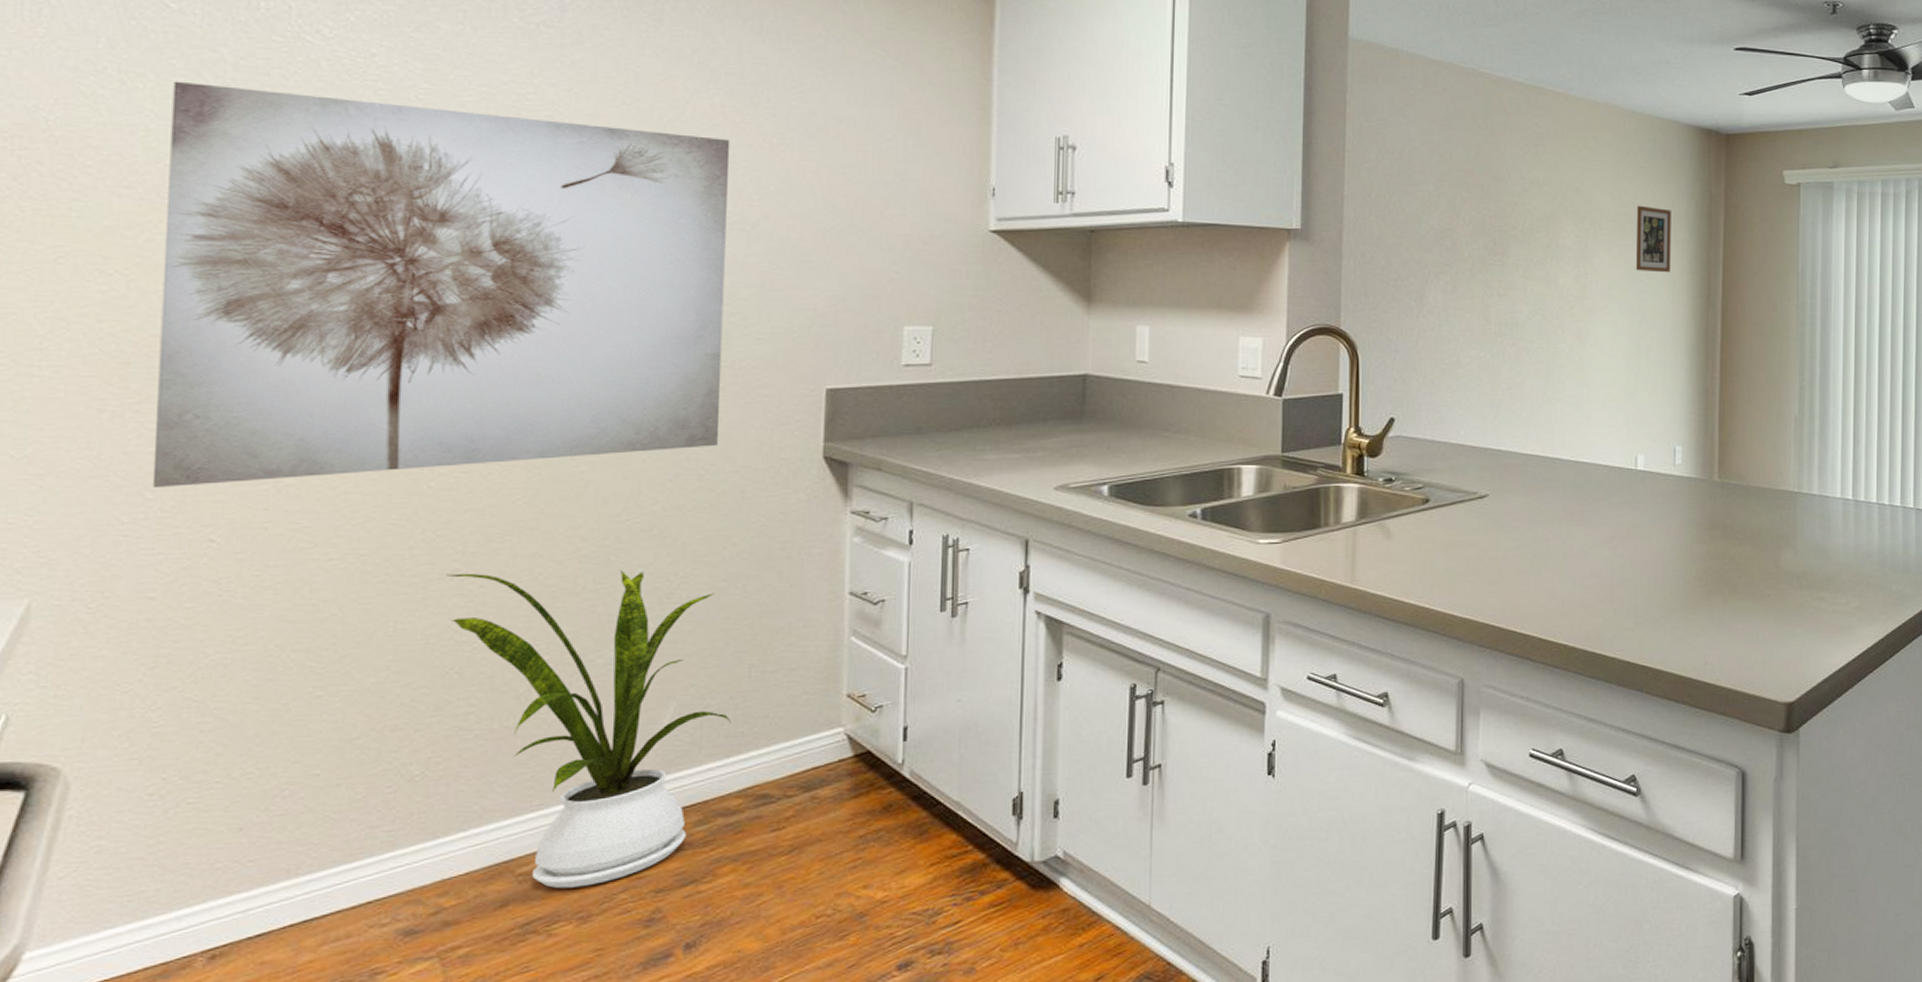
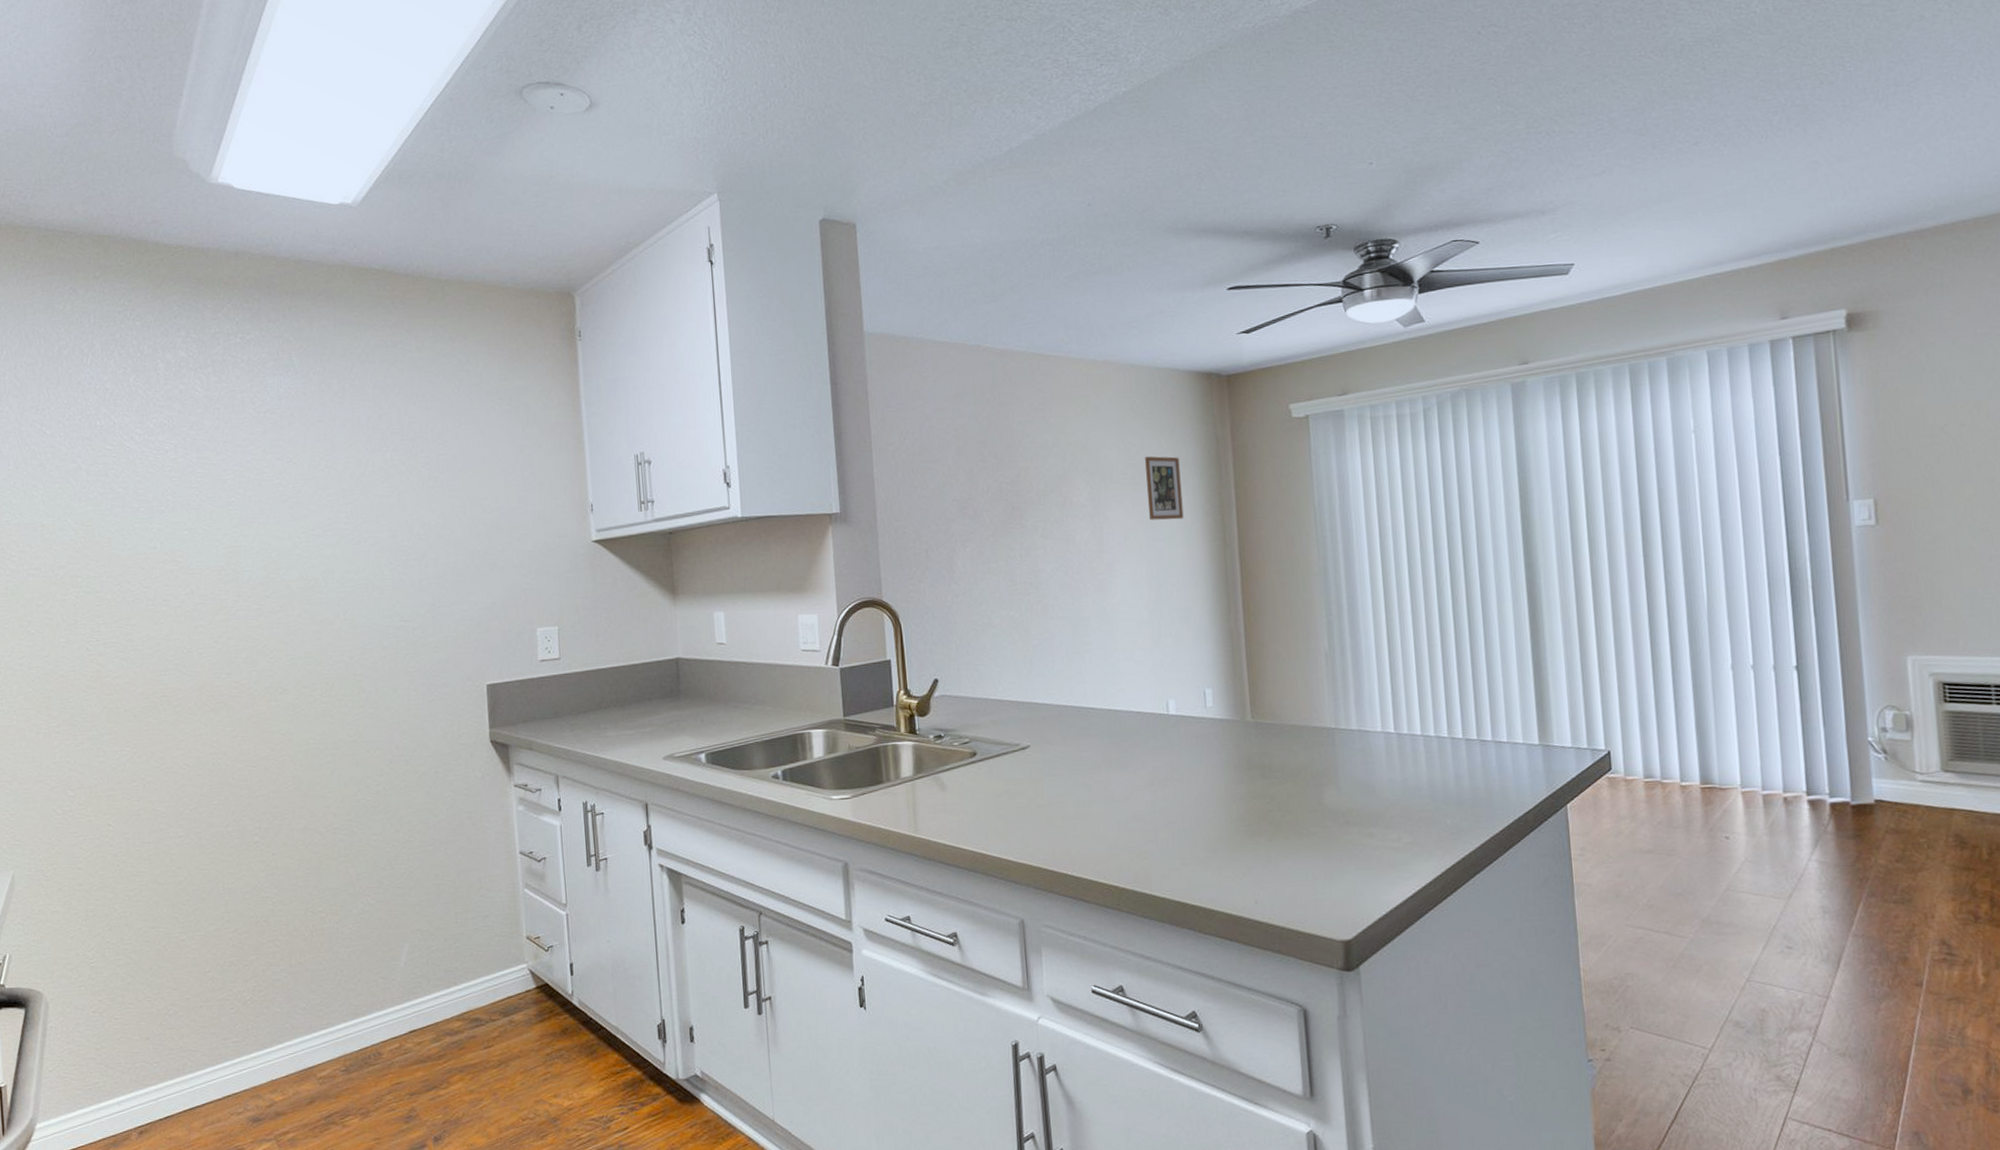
wall art: present [152,81,730,489] -> none [53,486,416,788]
house plant: present [446,570,731,889] -> none [251,839,447,1090]

